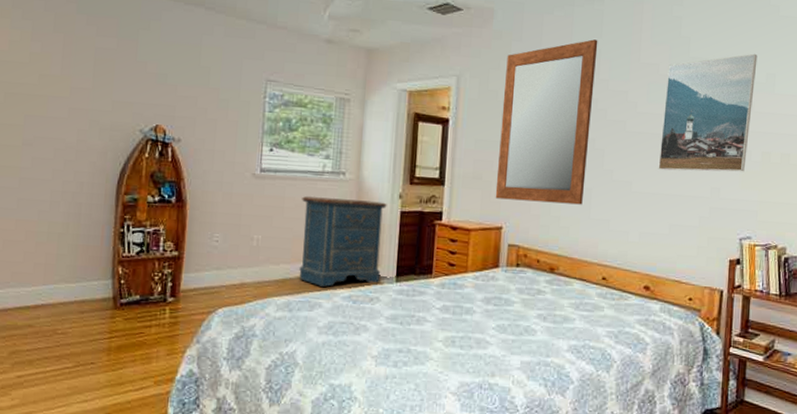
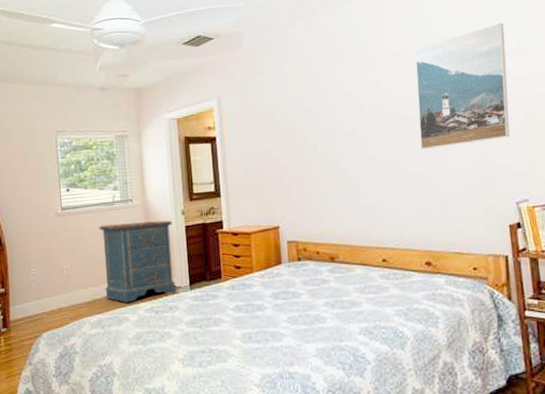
mirror: present [495,39,598,205] -> none [260,40,352,202]

